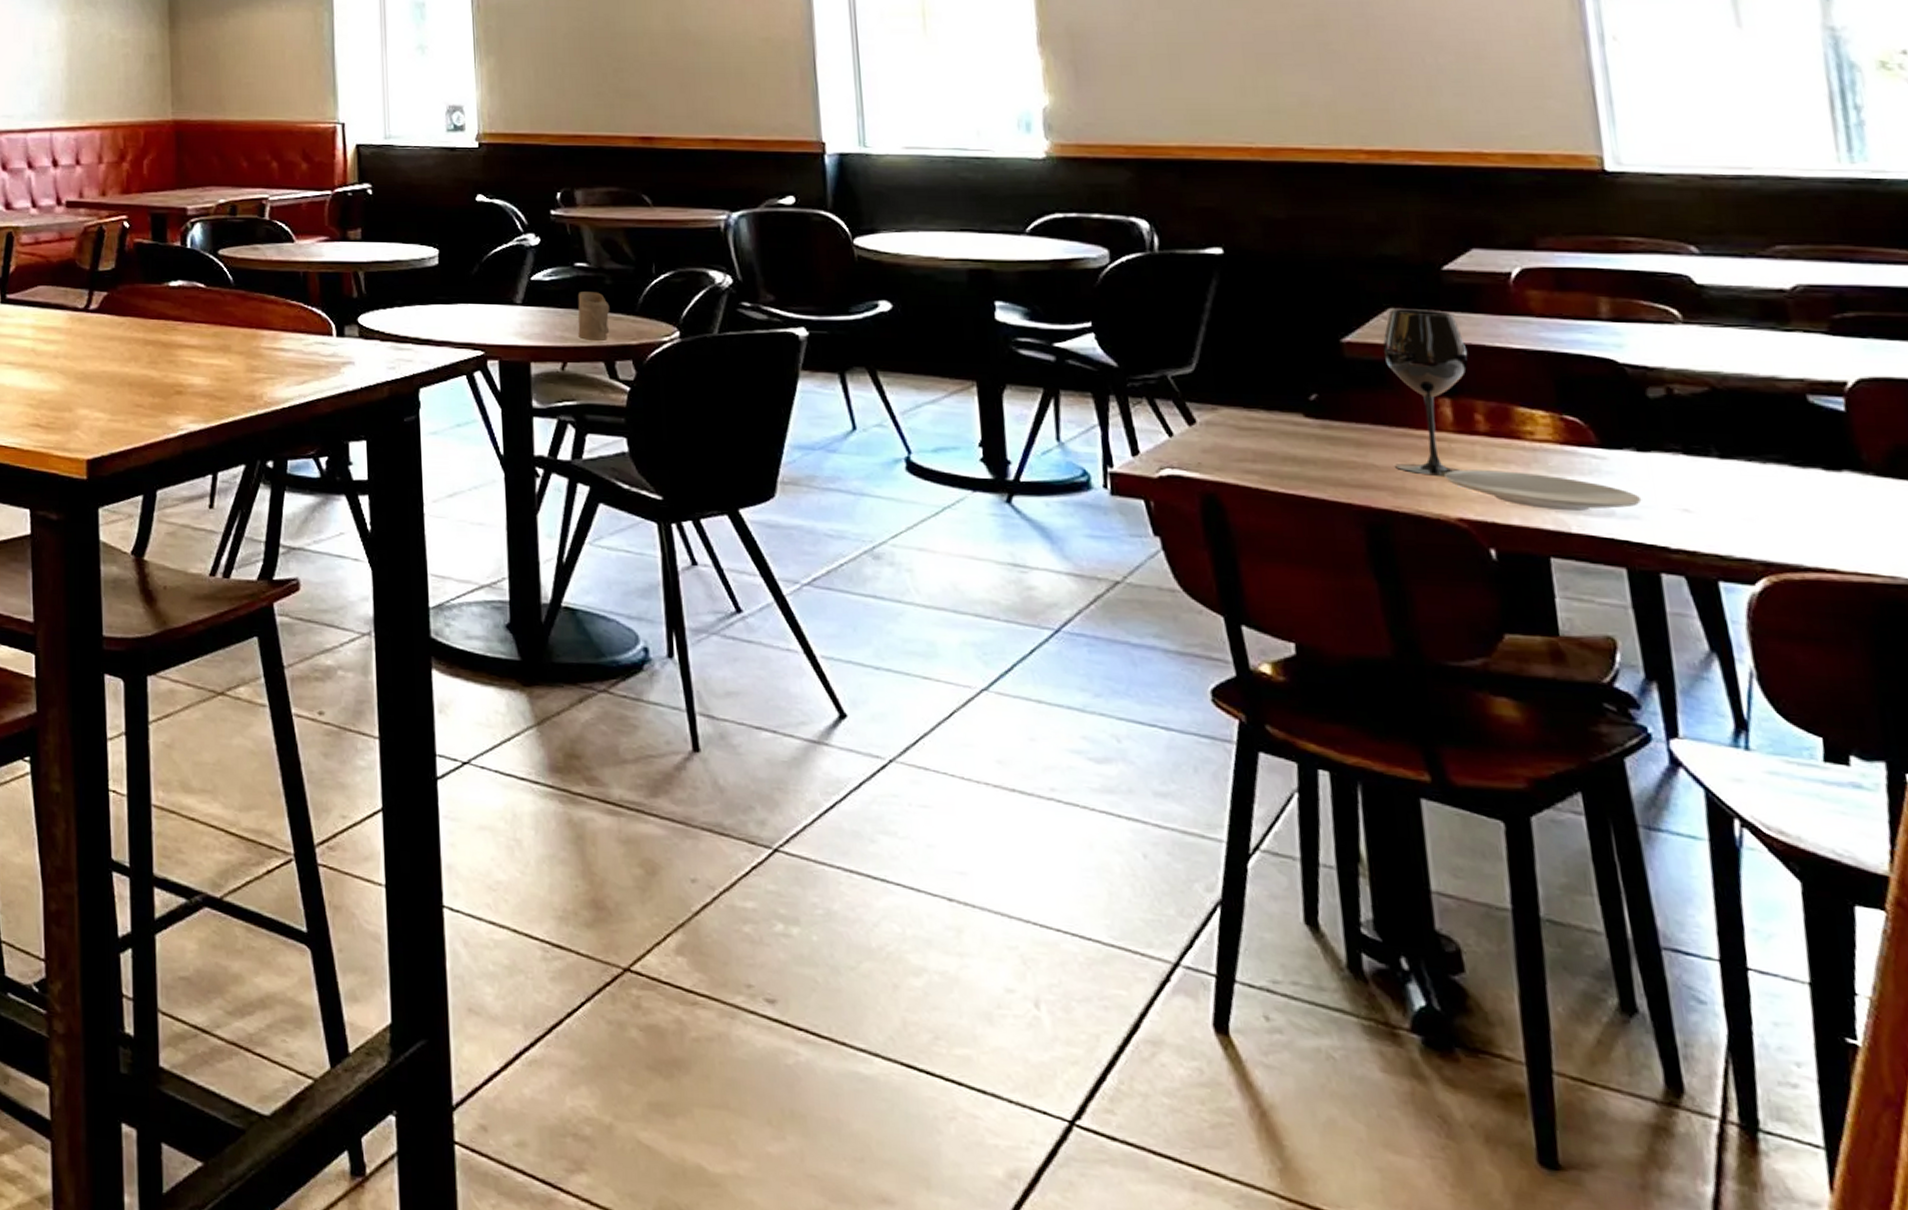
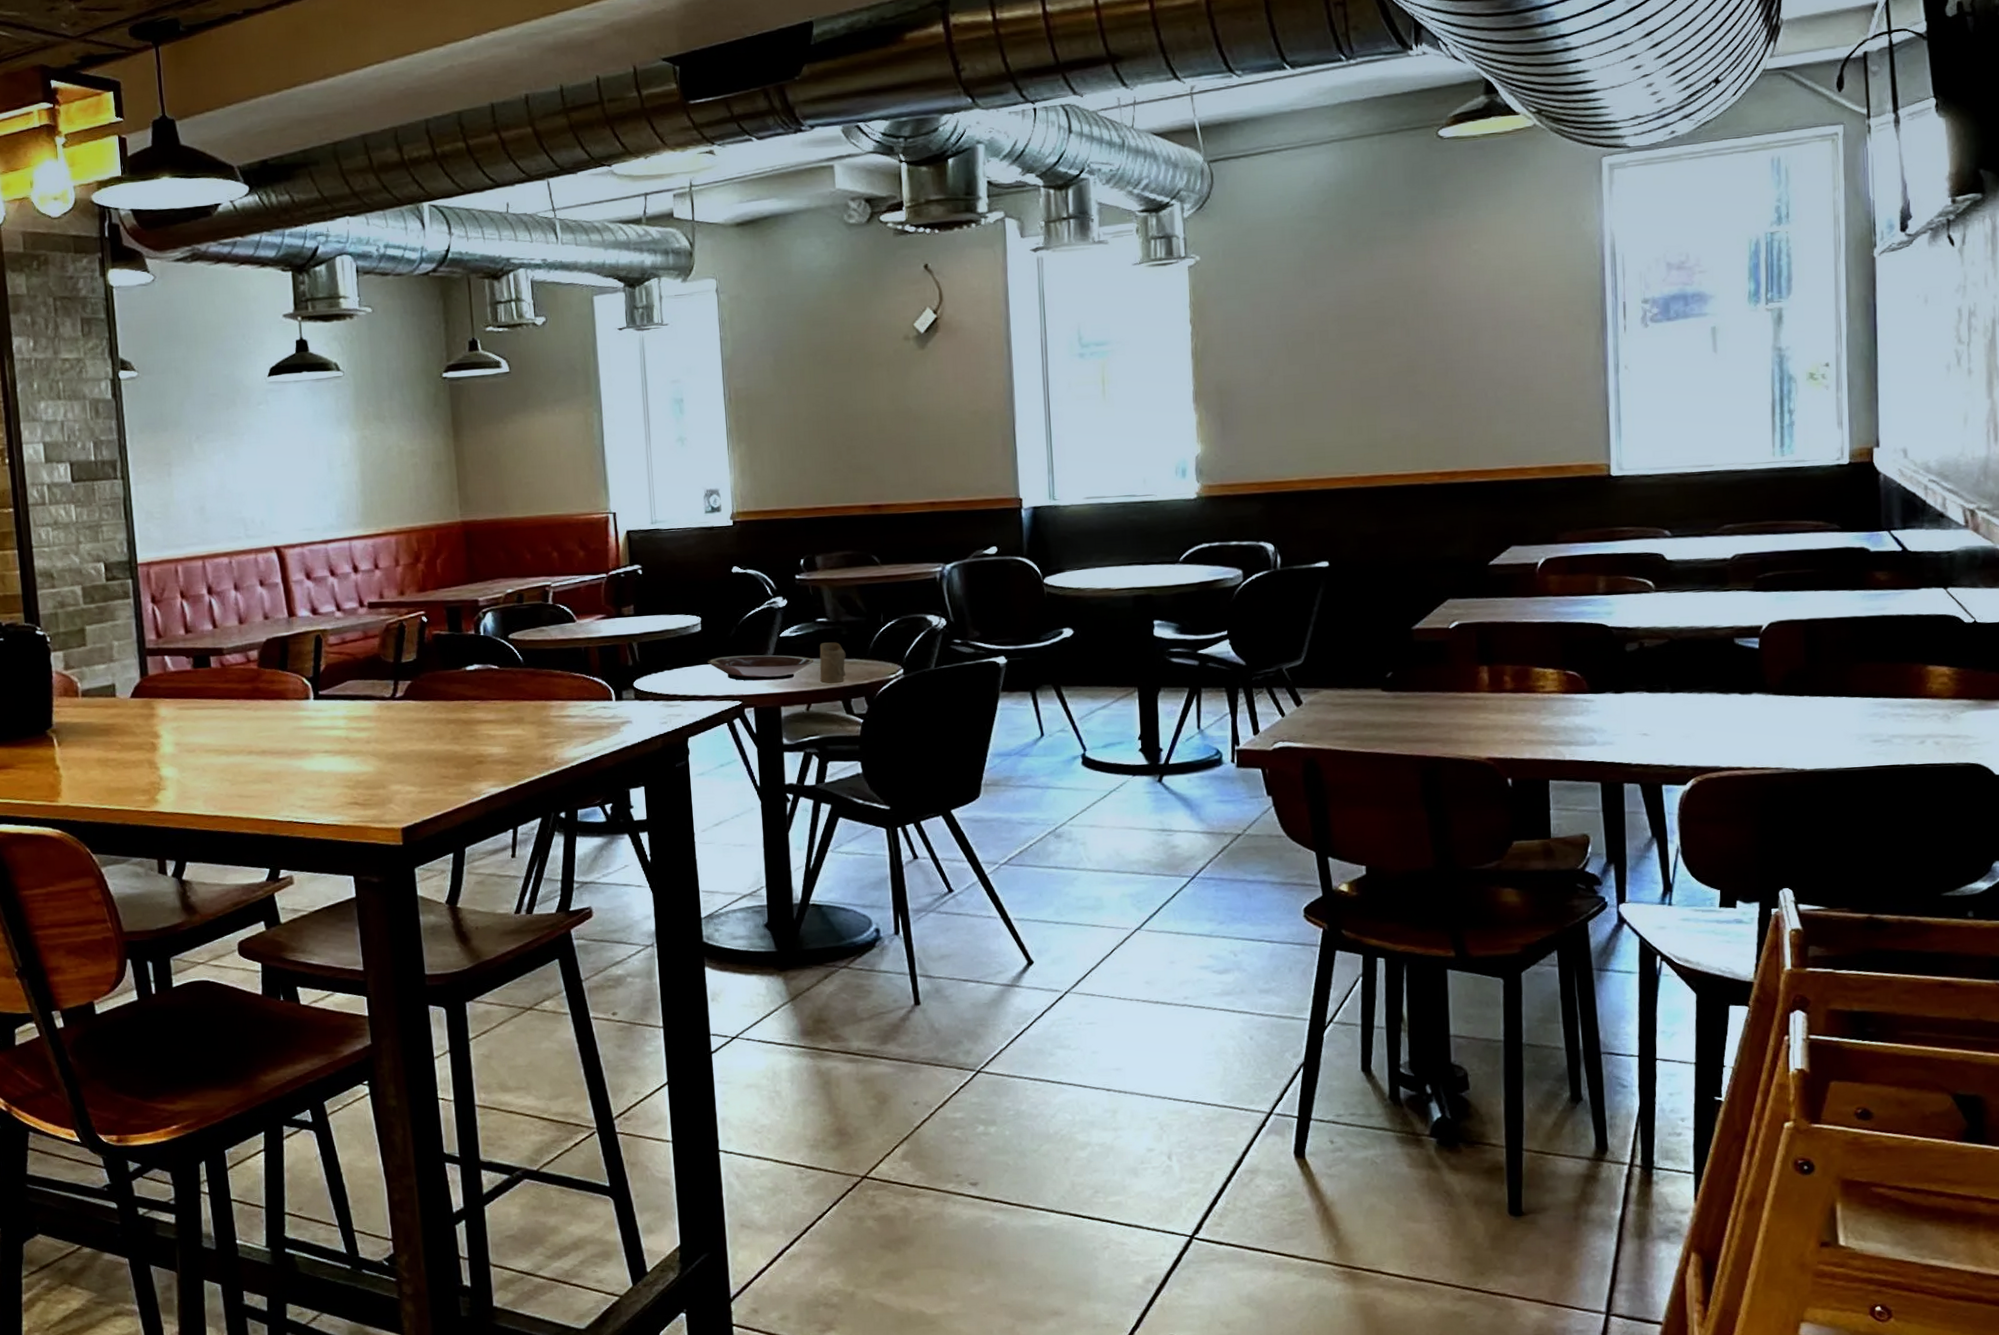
plate: none [444,297,572,331] -> present [707,654,814,681]
wineglass: present [1382,309,1468,478] -> none [1442,597,1503,728]
plate: present [1443,469,1642,512] -> none [1479,717,1615,744]

